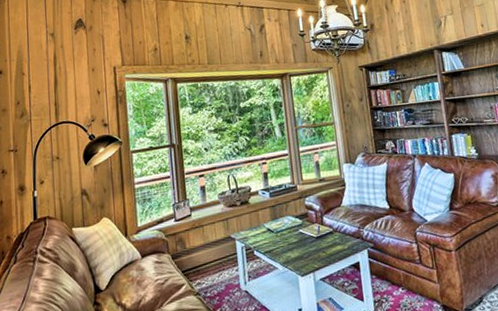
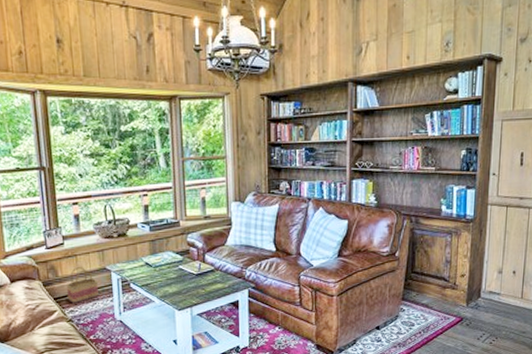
basket: none [193,237,224,276] -> present [66,267,99,304]

